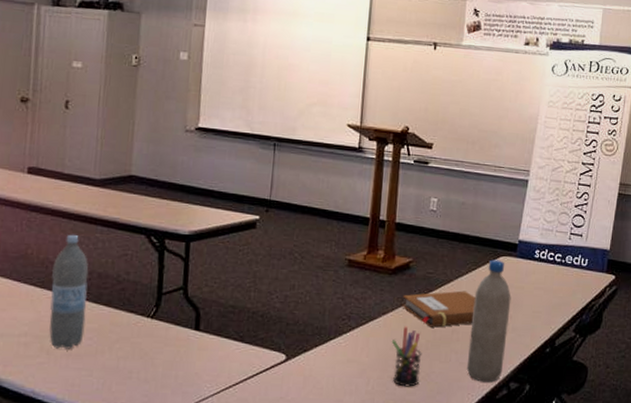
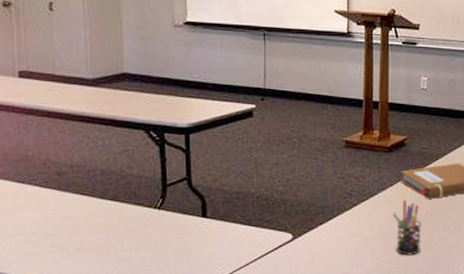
water bottle: present [49,234,89,349] -> none [54,134,94,244]

